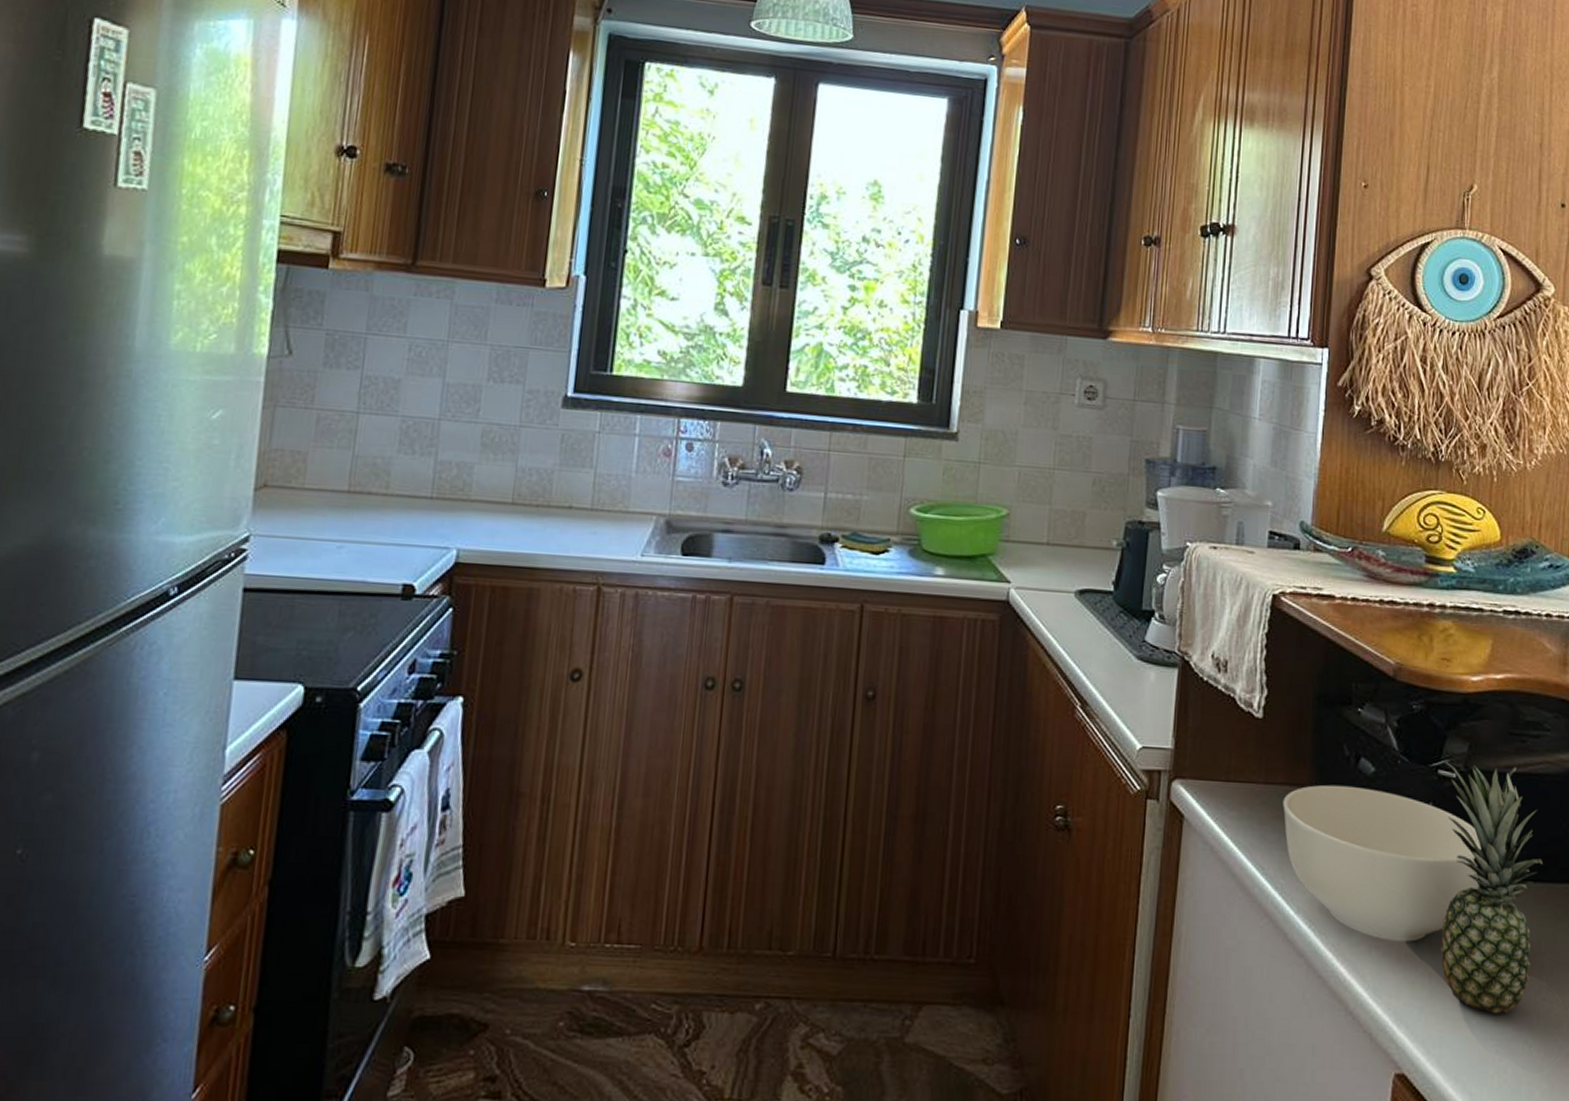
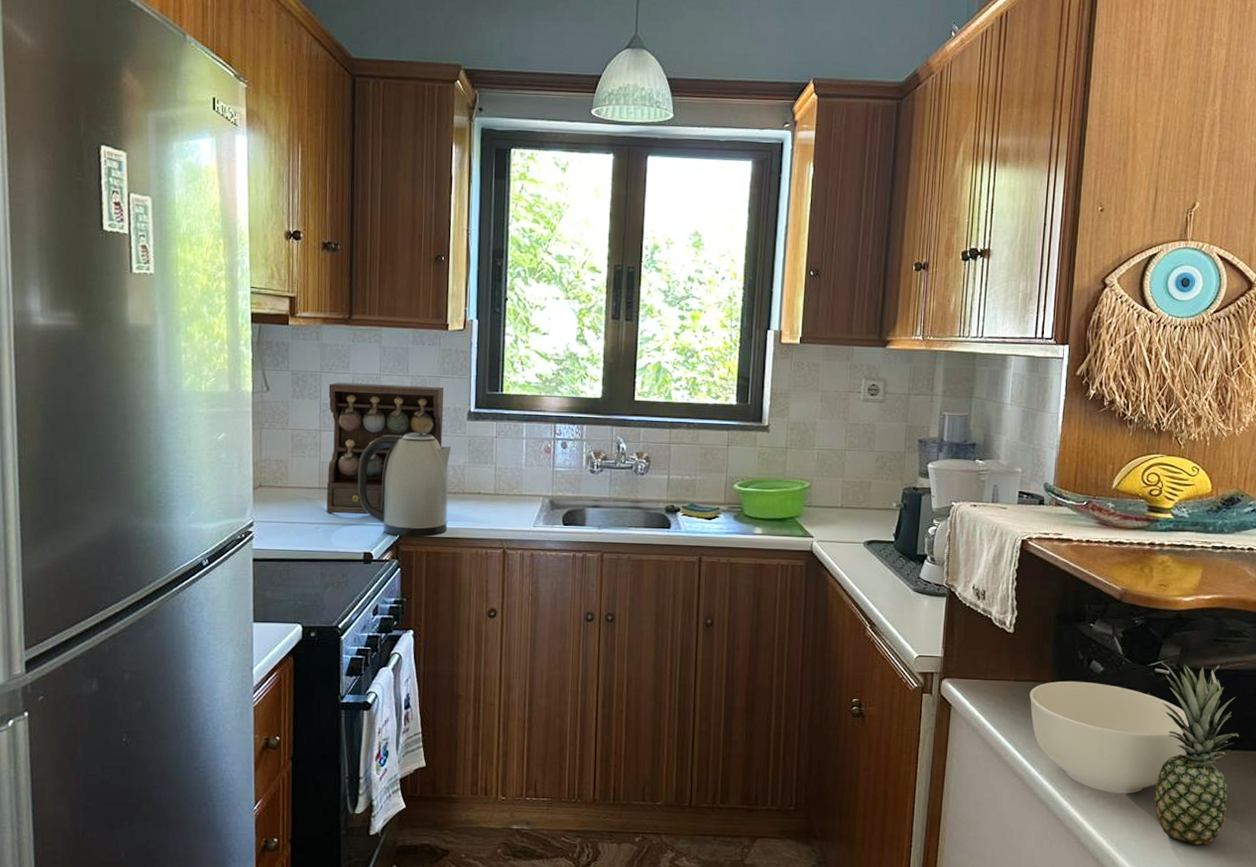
spice rack: none [356,348,533,532] -> present [326,382,444,515]
kettle: none [402,419,538,566] -> present [357,431,452,538]

